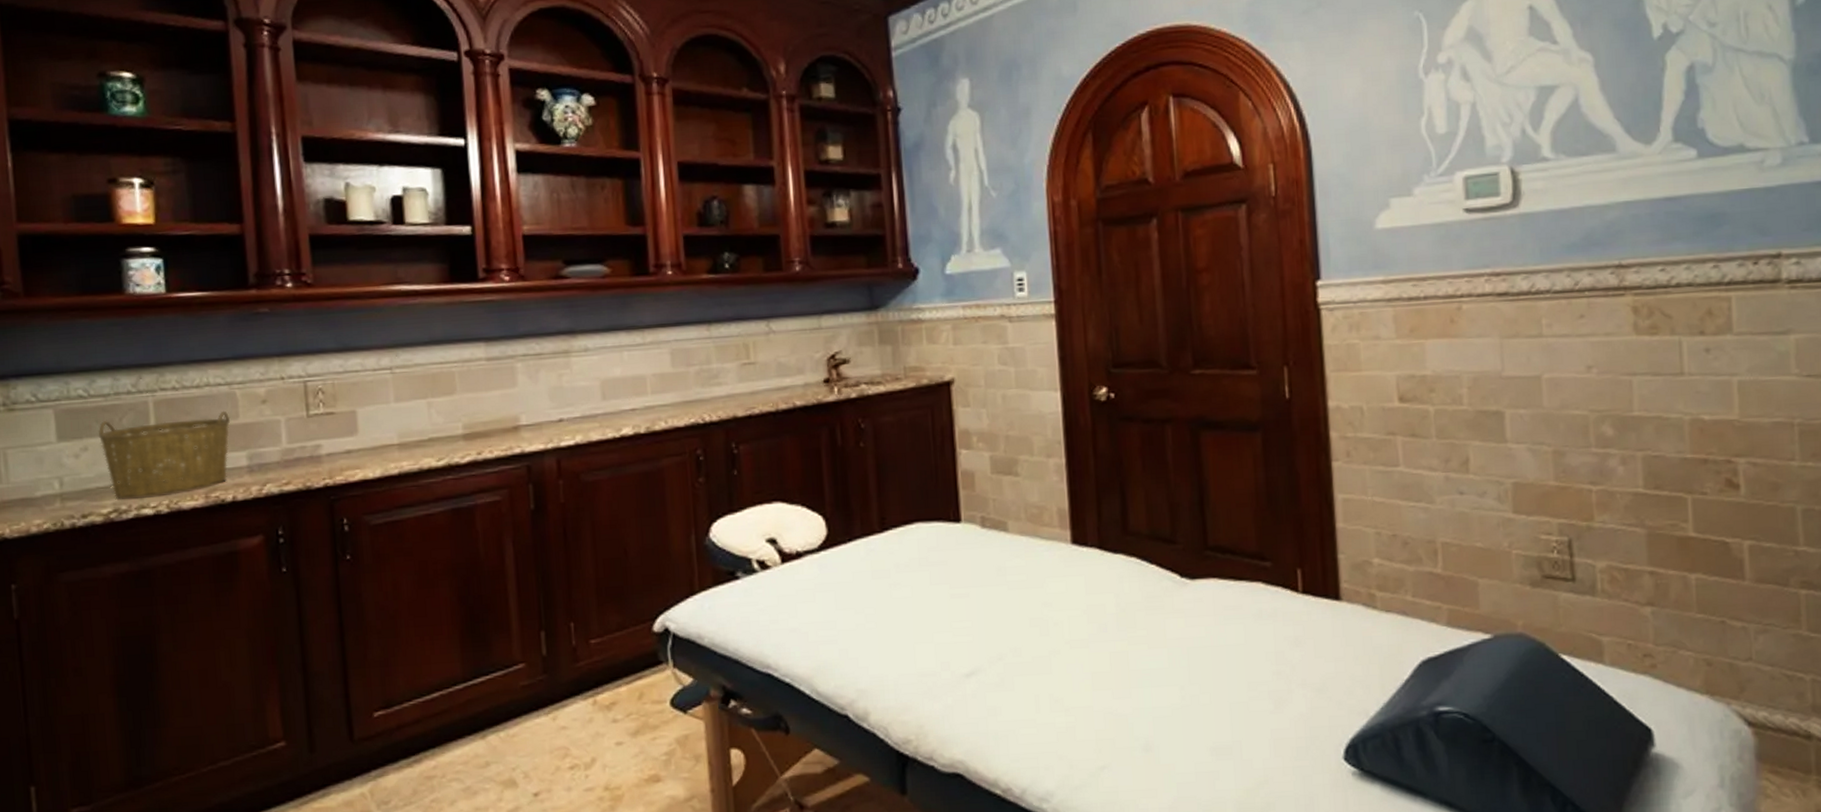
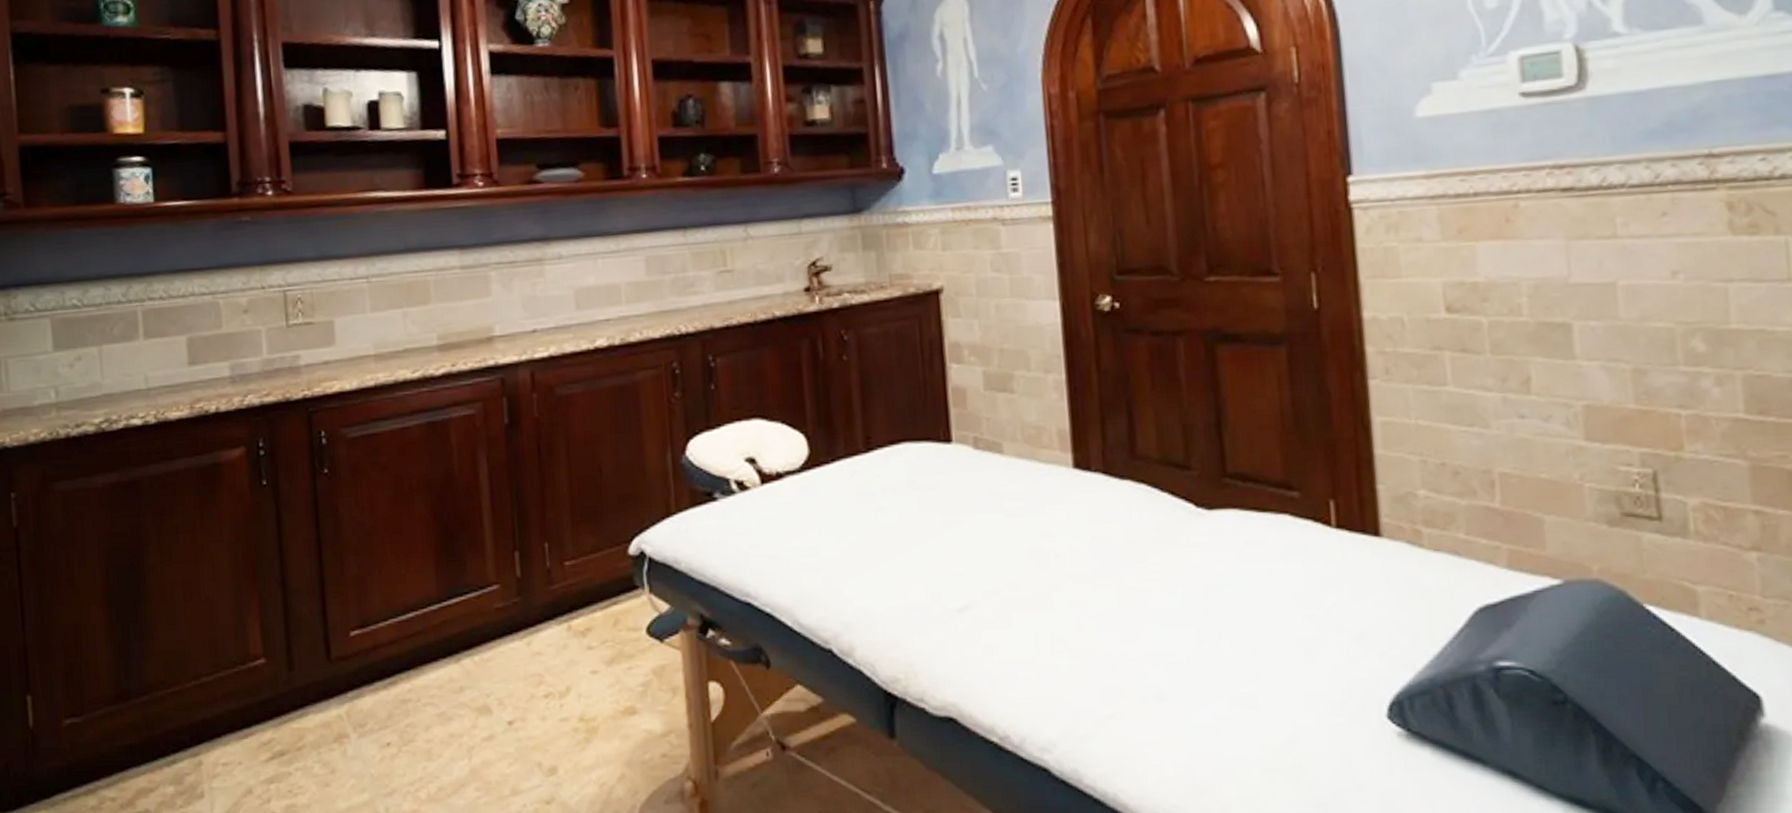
basket: present [98,410,231,499] -> none [91,320,214,409]

